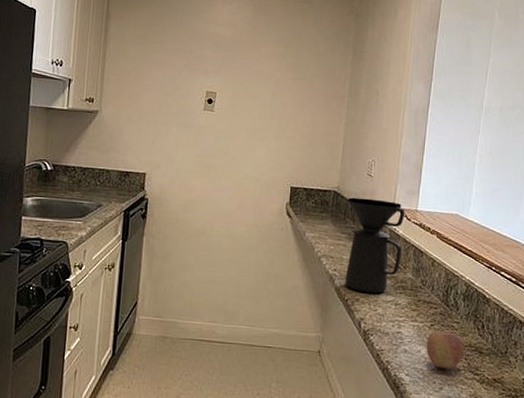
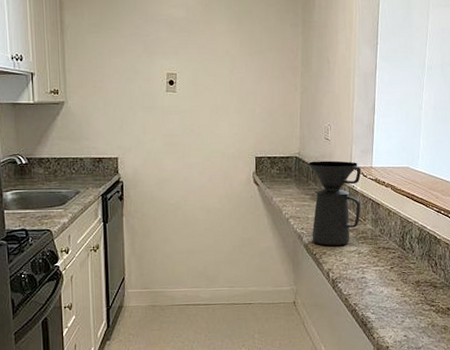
fruit: present [426,330,464,369] -> none [387,271,421,304]

